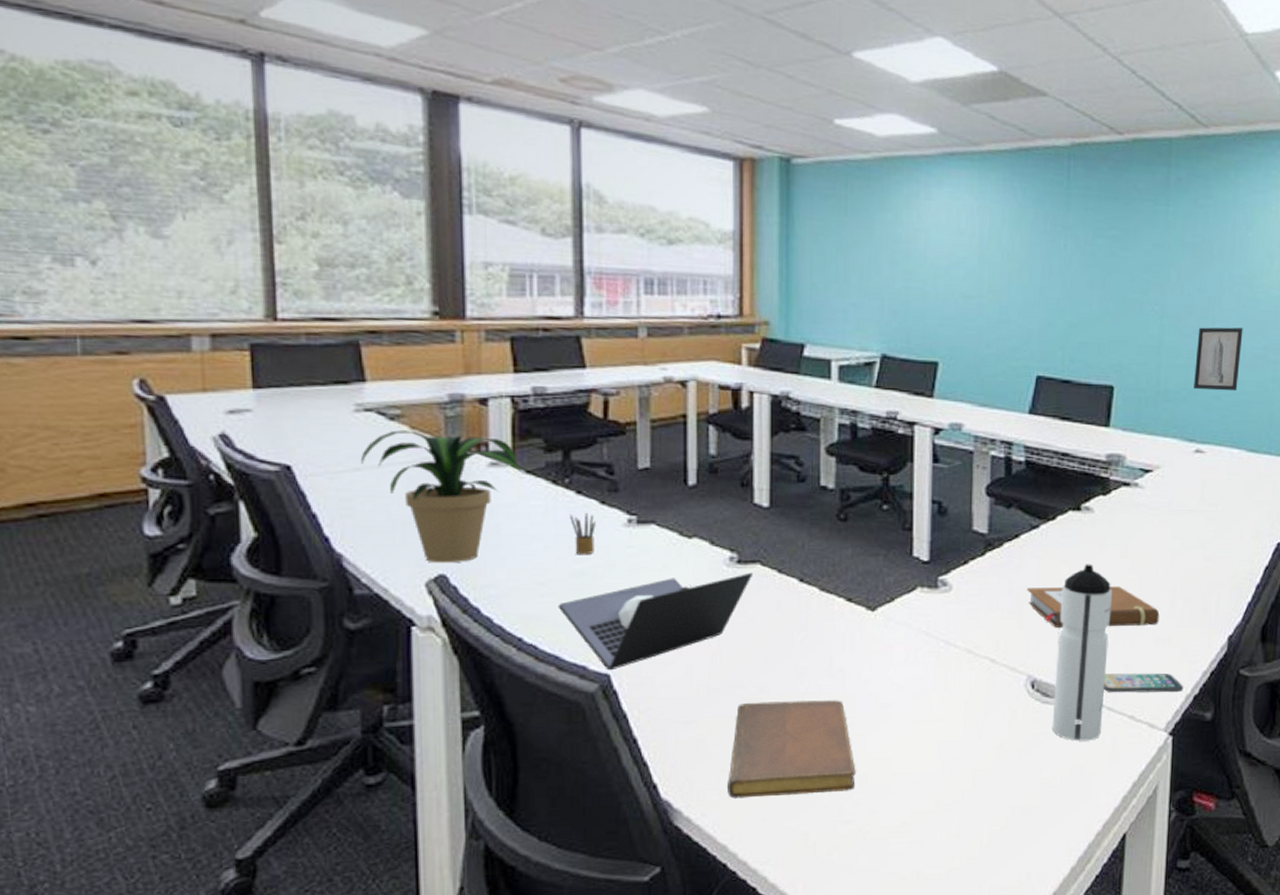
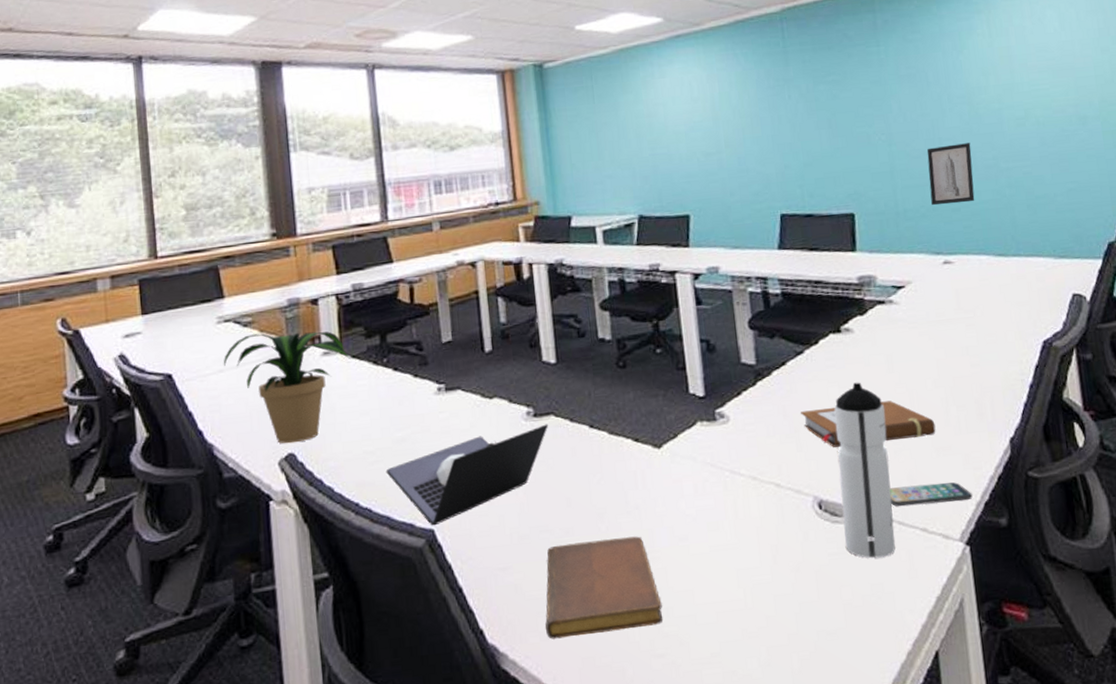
pencil box: present [570,512,596,555] -> none [390,385,412,424]

